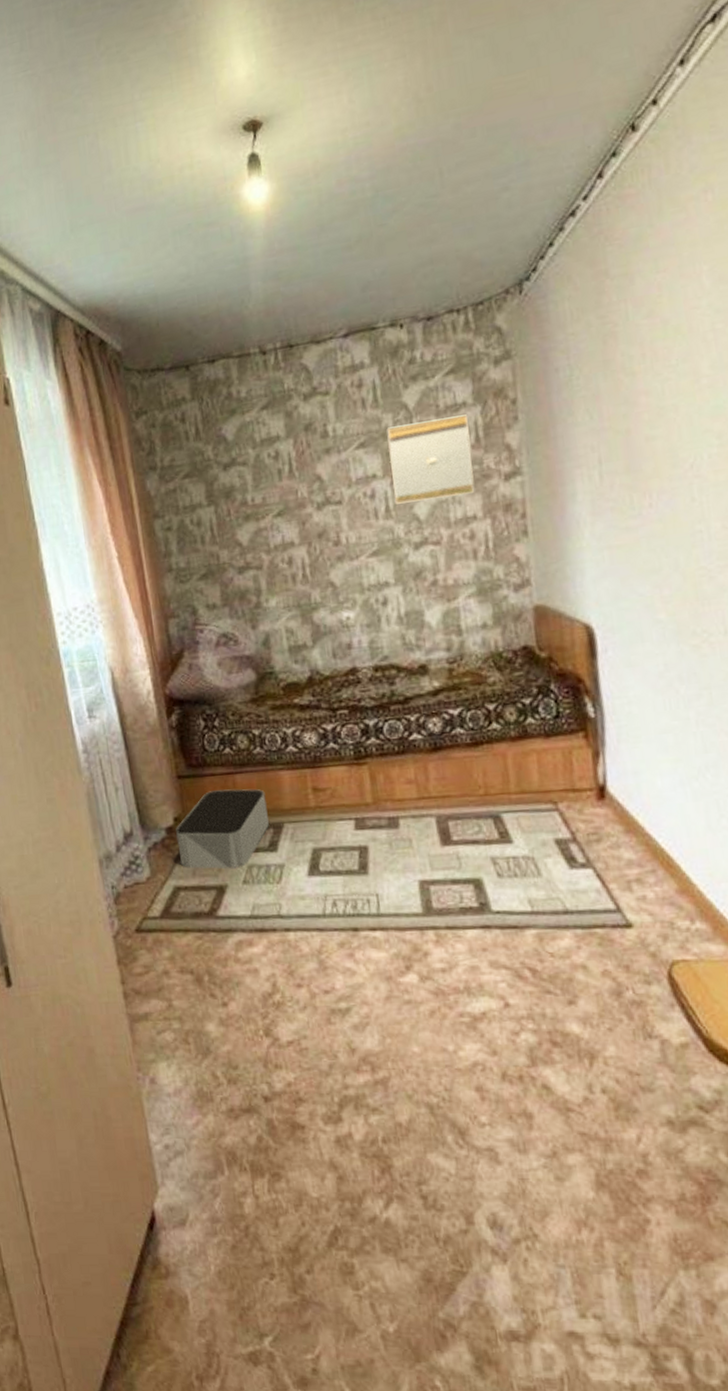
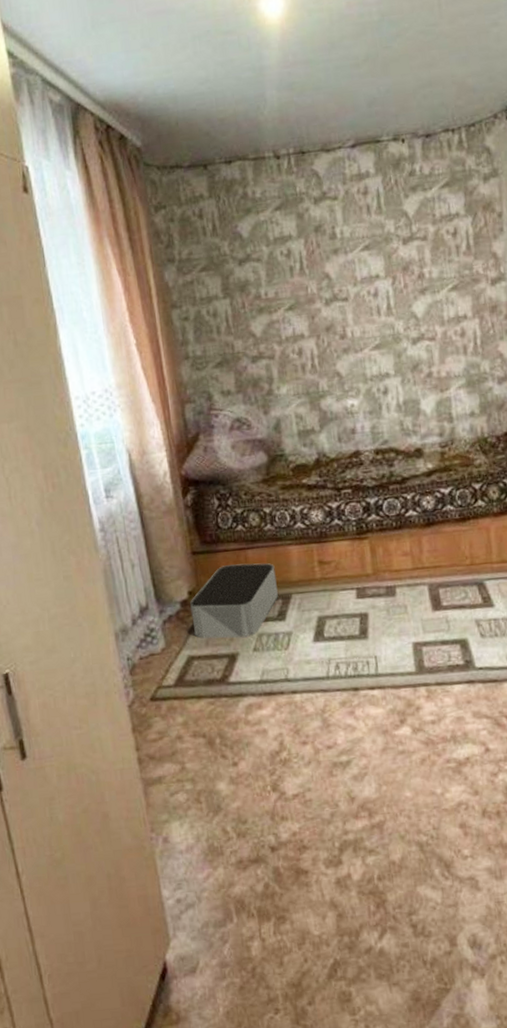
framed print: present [387,414,475,505] -> none [389,224,466,303]

